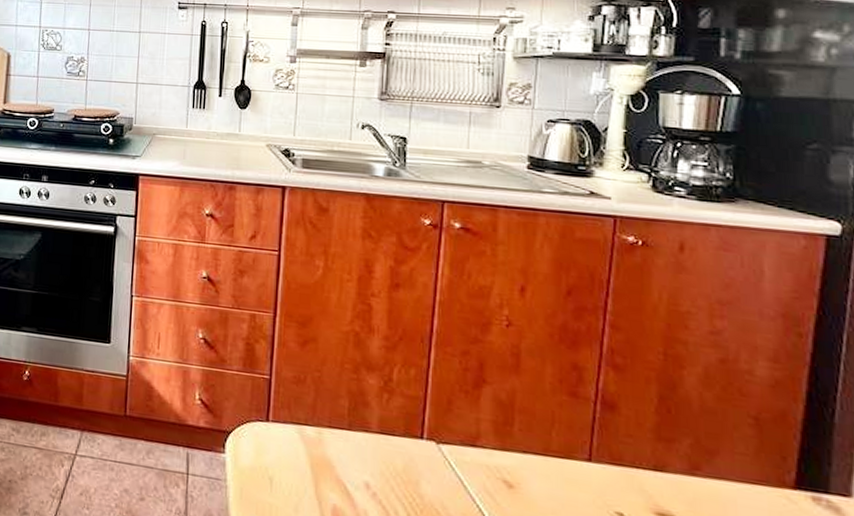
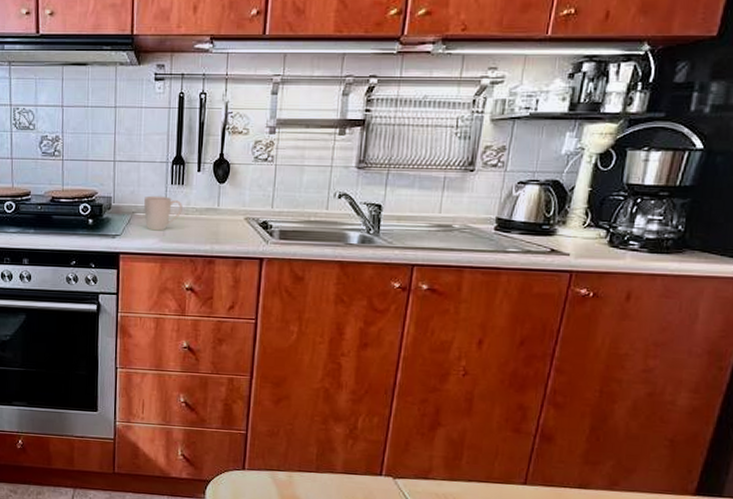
mug: none [165,118,204,154] -> present [144,195,183,231]

